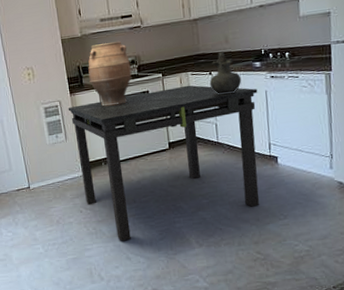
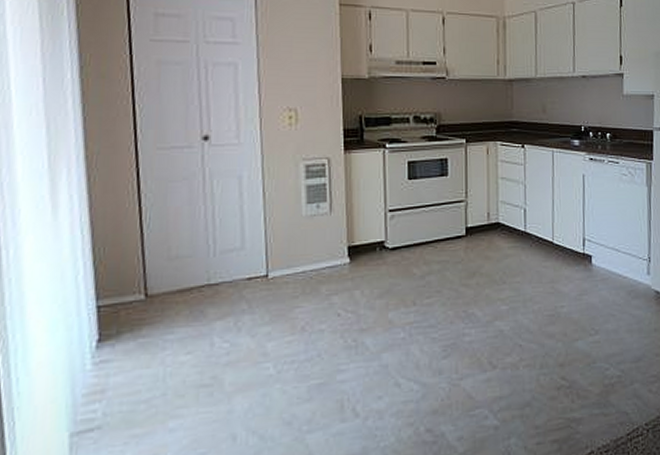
dining table: present [68,85,259,241] -> none [338,157,575,360]
vase: present [88,41,132,107] -> none [373,92,428,172]
pitcher: present [209,51,242,95] -> none [521,122,558,174]

